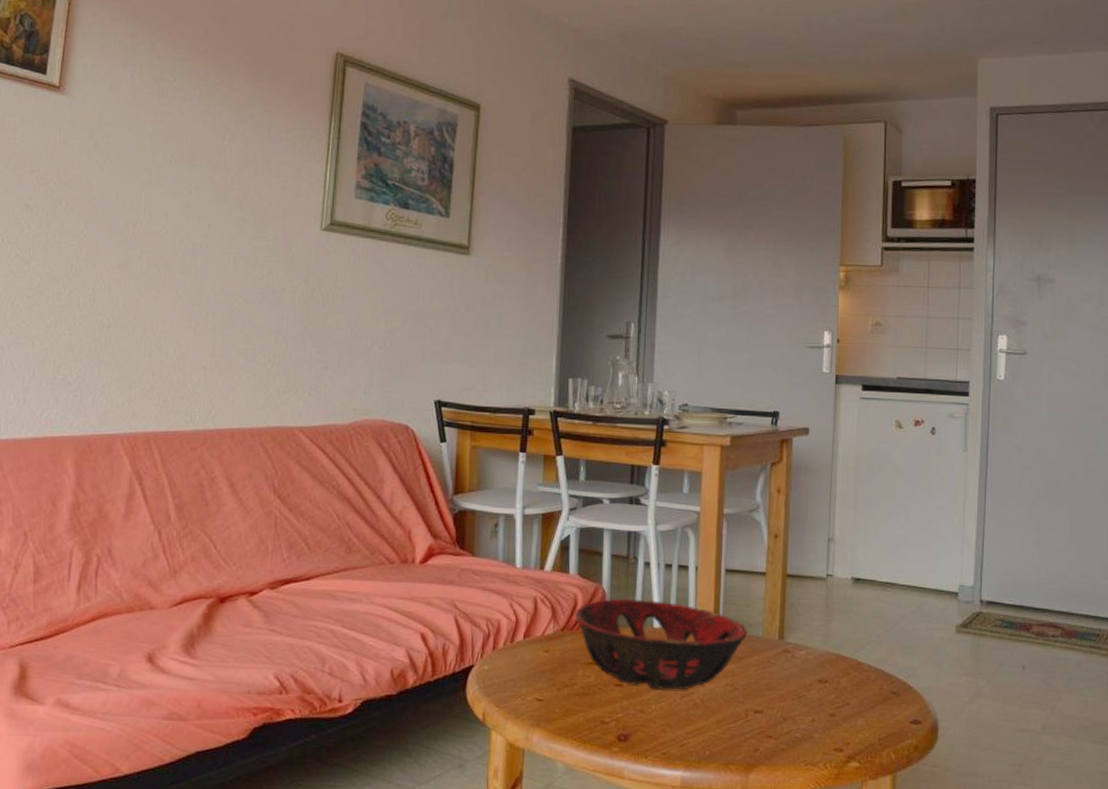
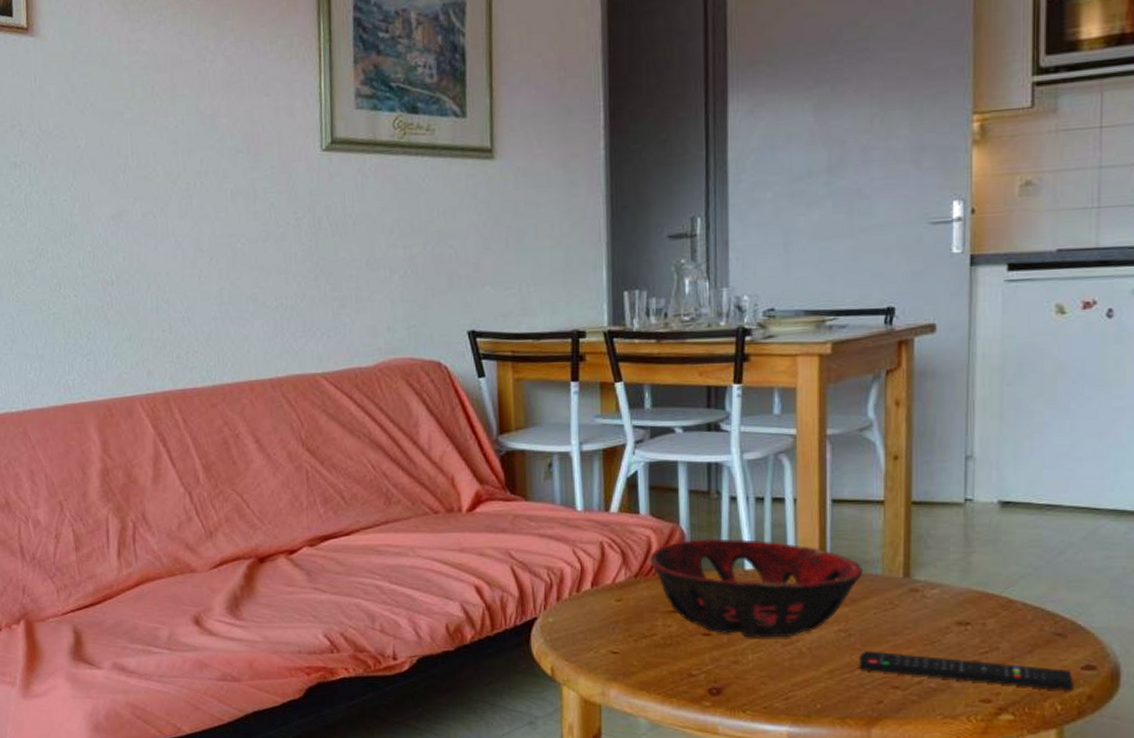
remote control: none [742,703,904,743] -> present [860,651,1074,691]

